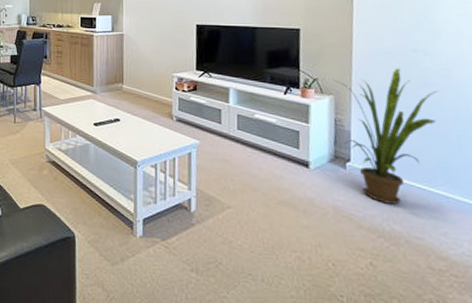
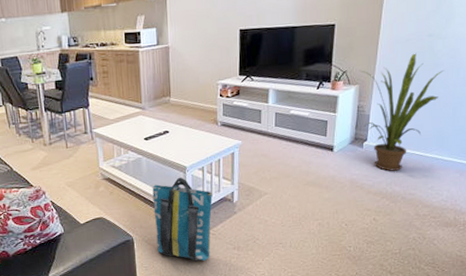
tote bag: none [99,173,166,280] -> present [152,178,212,262]

